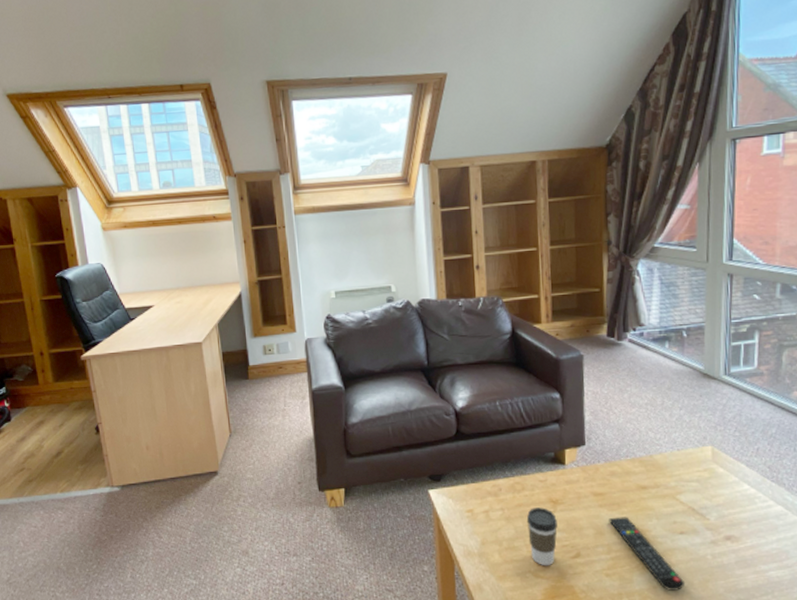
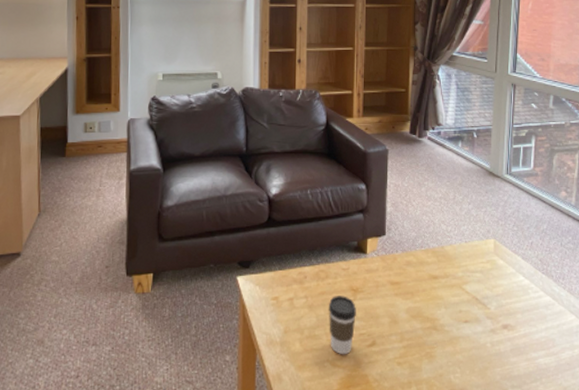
remote control: present [609,517,686,591] -> none [403,305,468,378]

